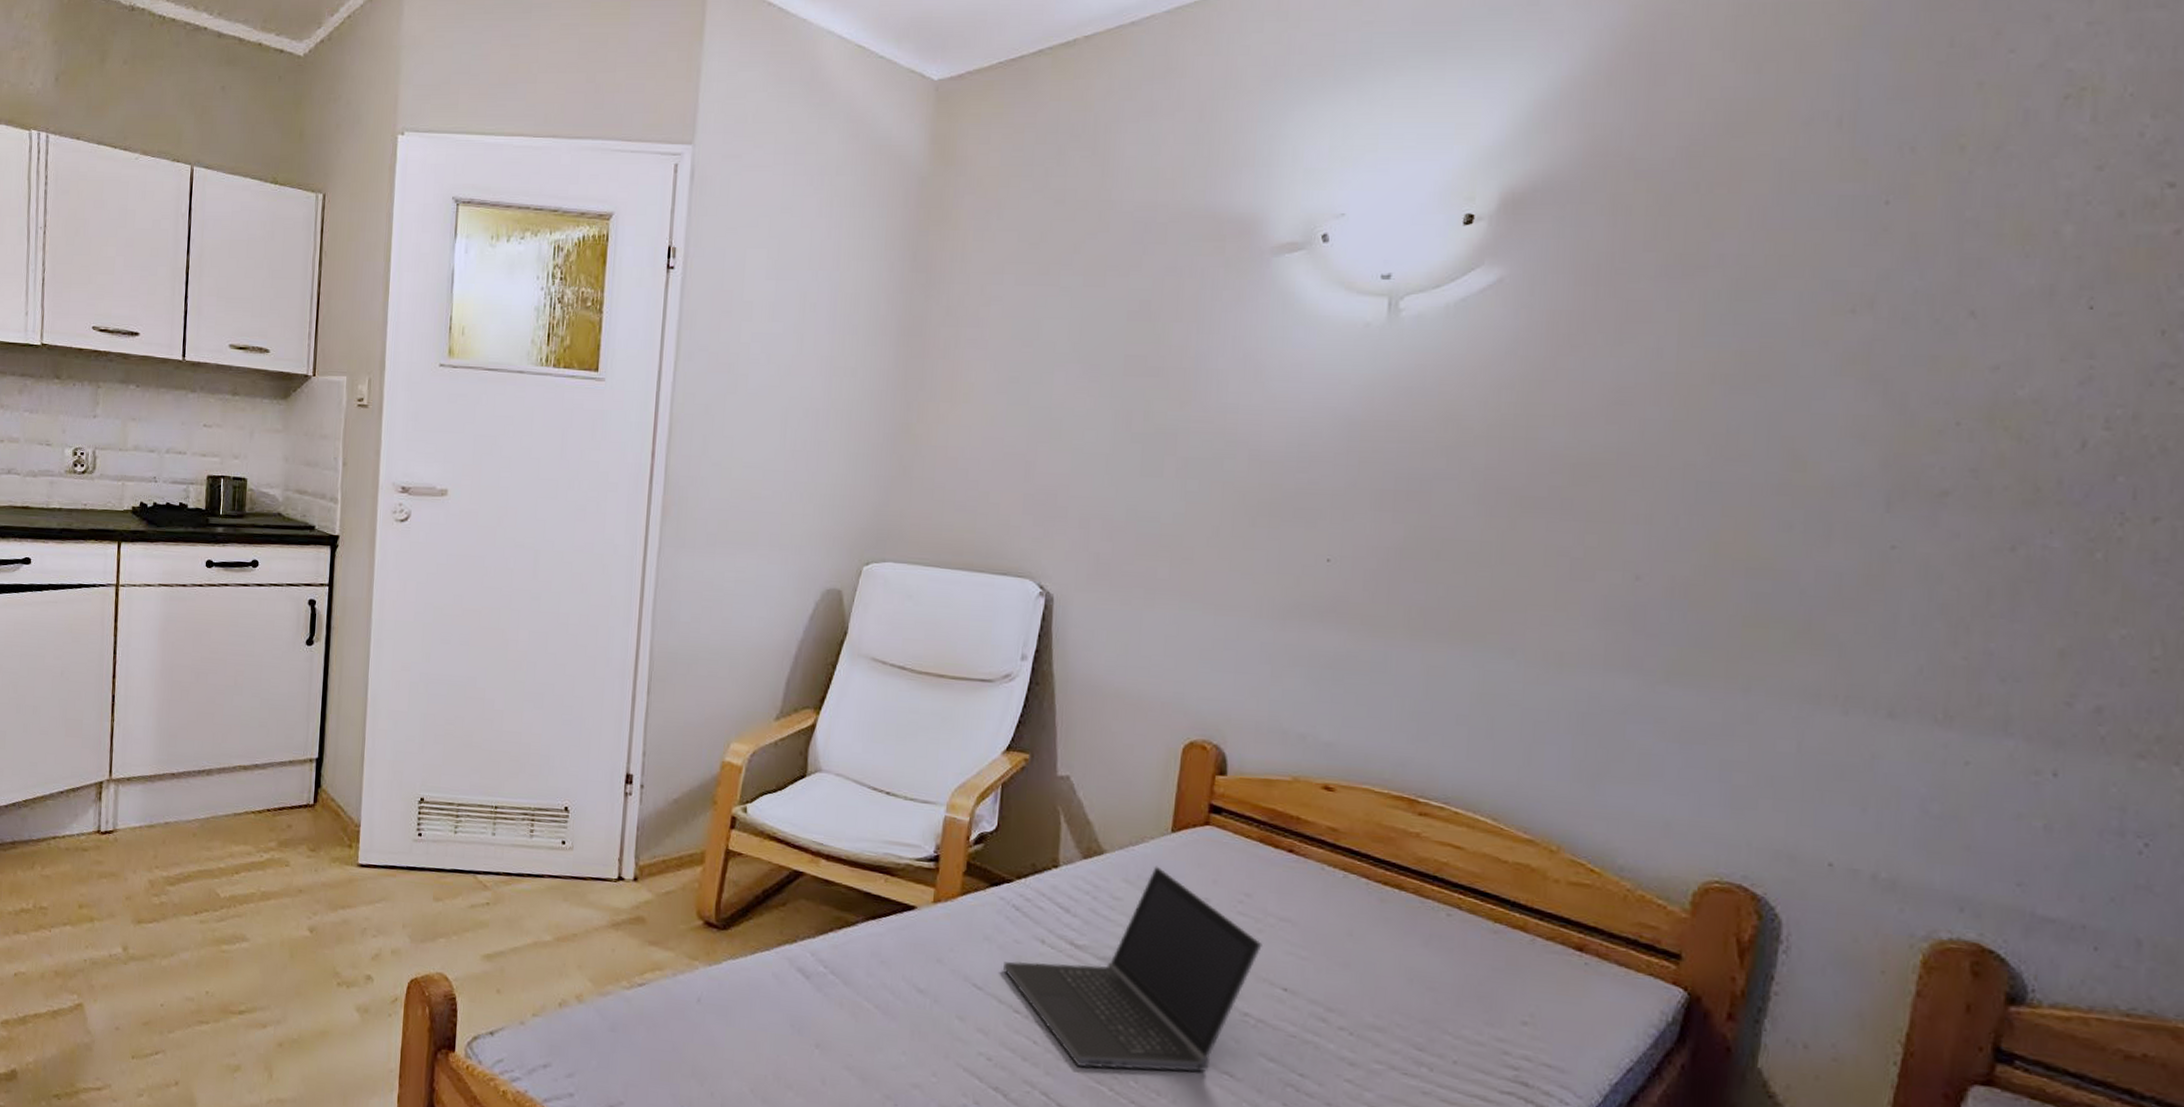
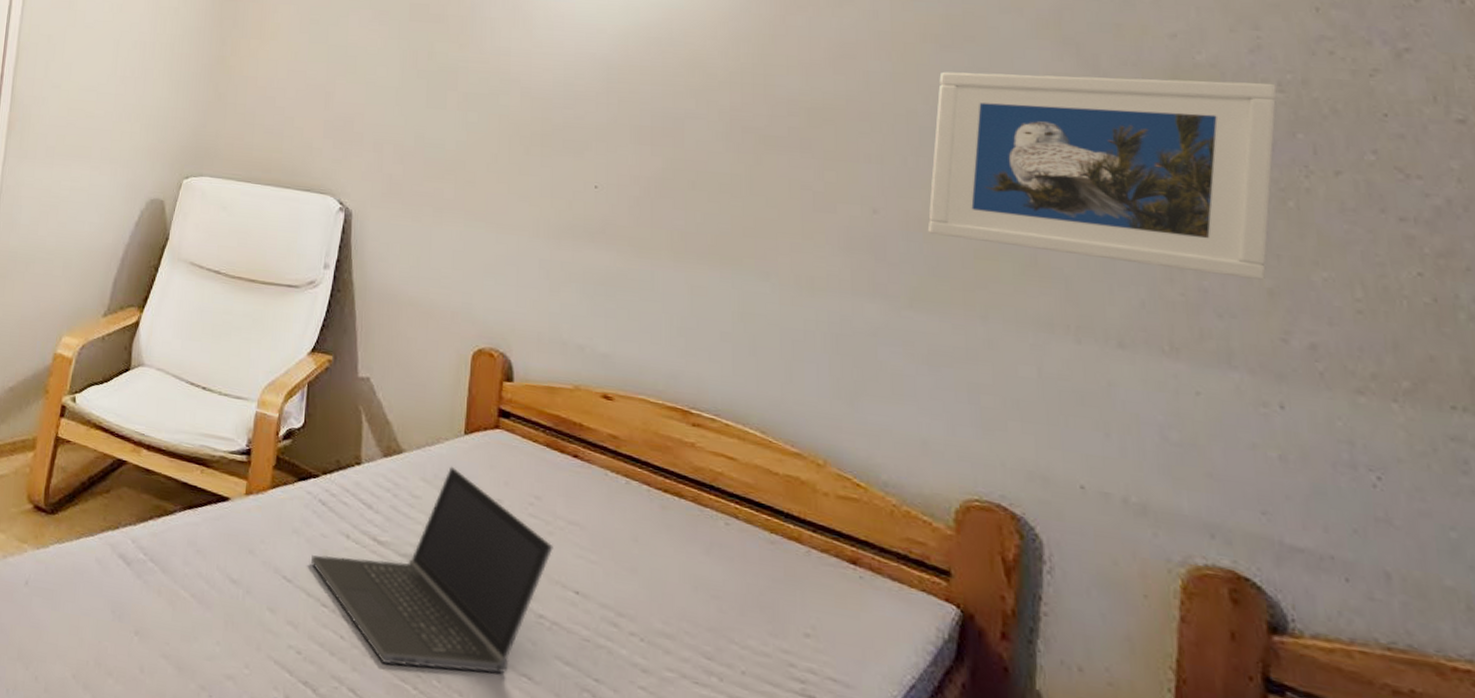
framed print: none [1693,417,2103,640] -> present [927,71,1277,280]

